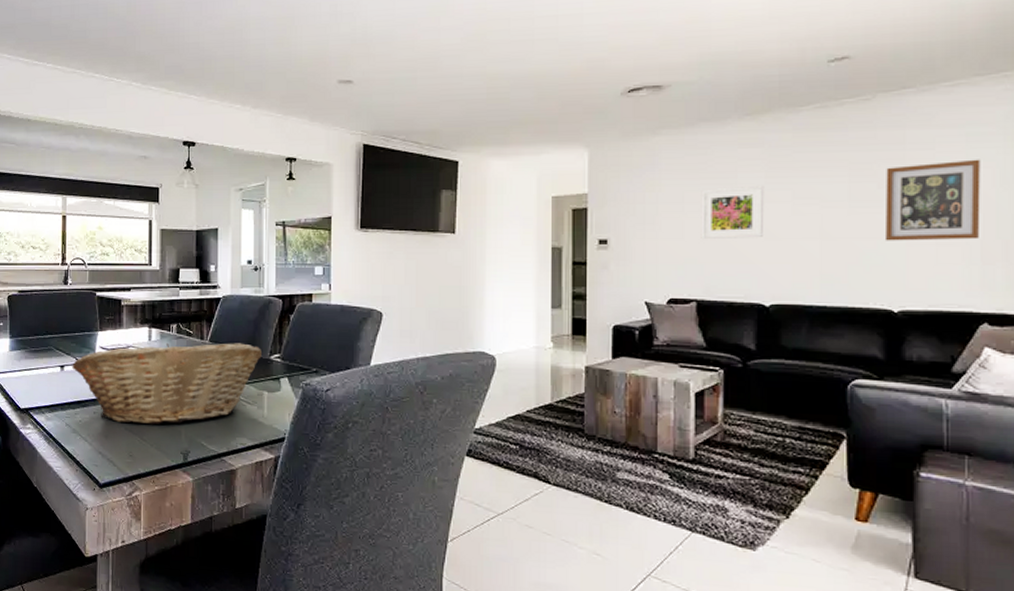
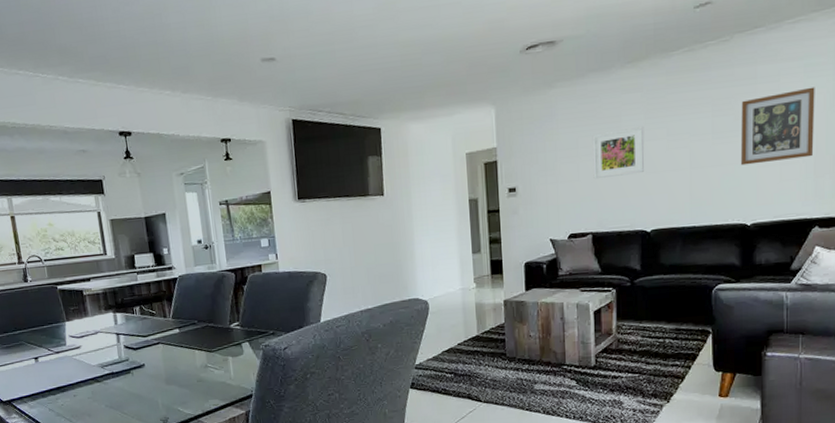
fruit basket: present [72,343,262,425] -> none [45,316,222,401]

